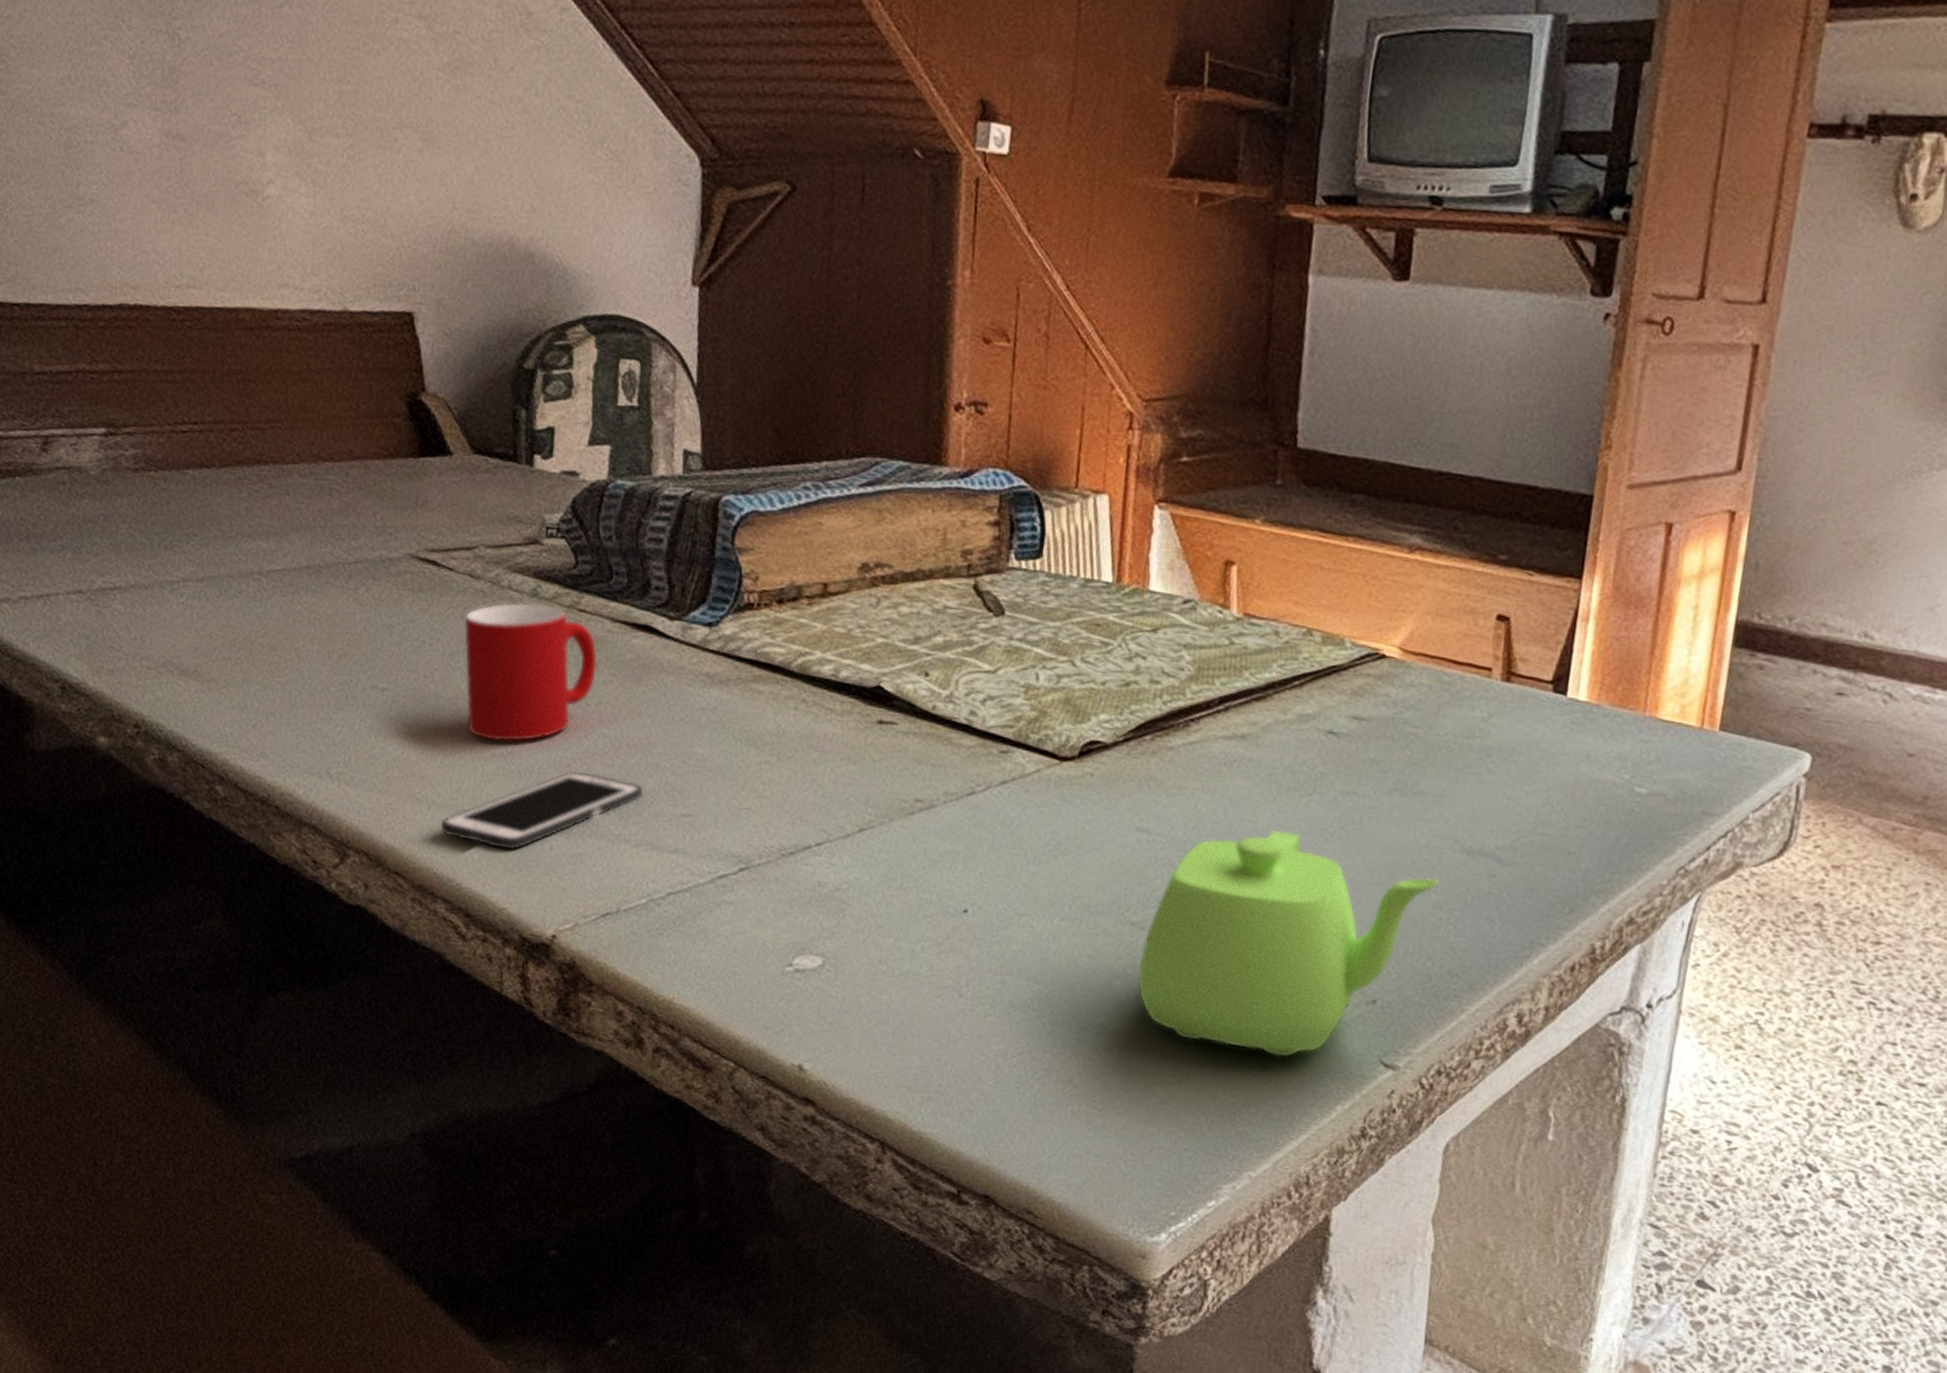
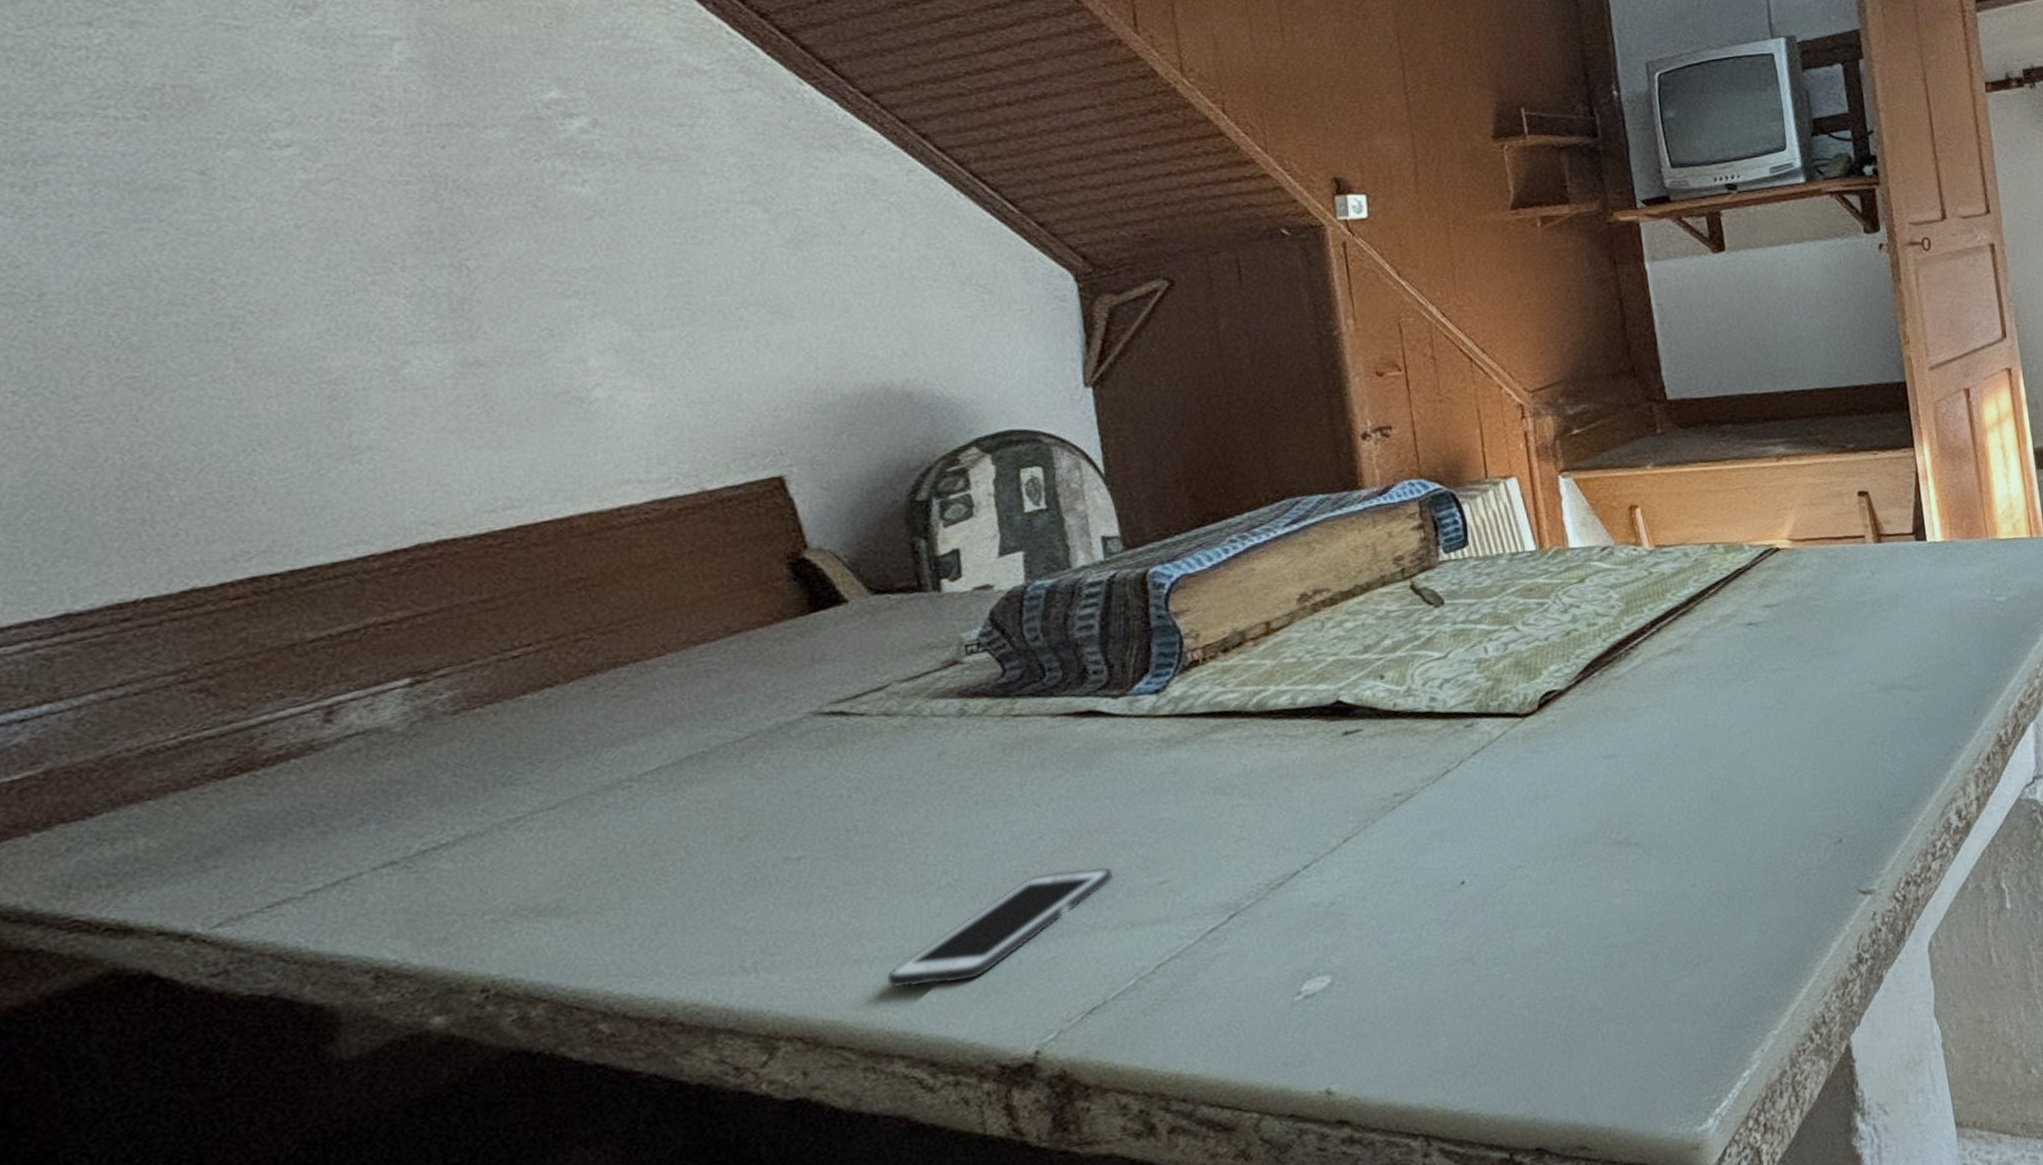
cup: present [464,602,597,742] -> none [884,719,1043,875]
teapot: present [1137,830,1440,1058] -> none [1632,717,1868,932]

